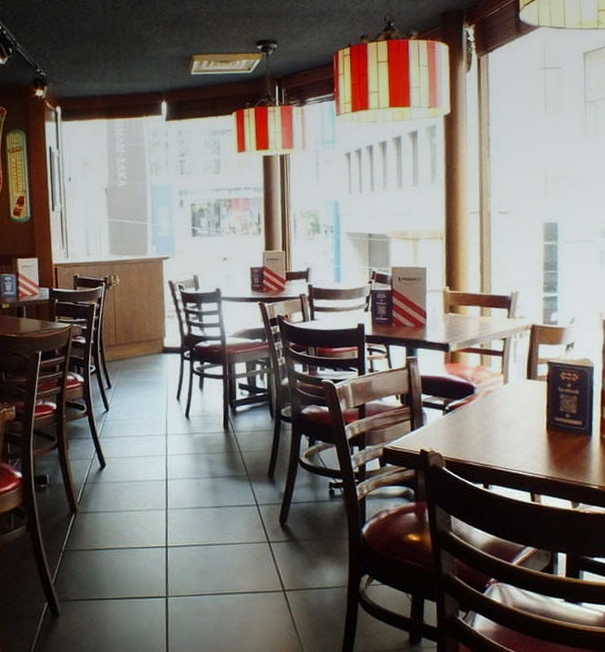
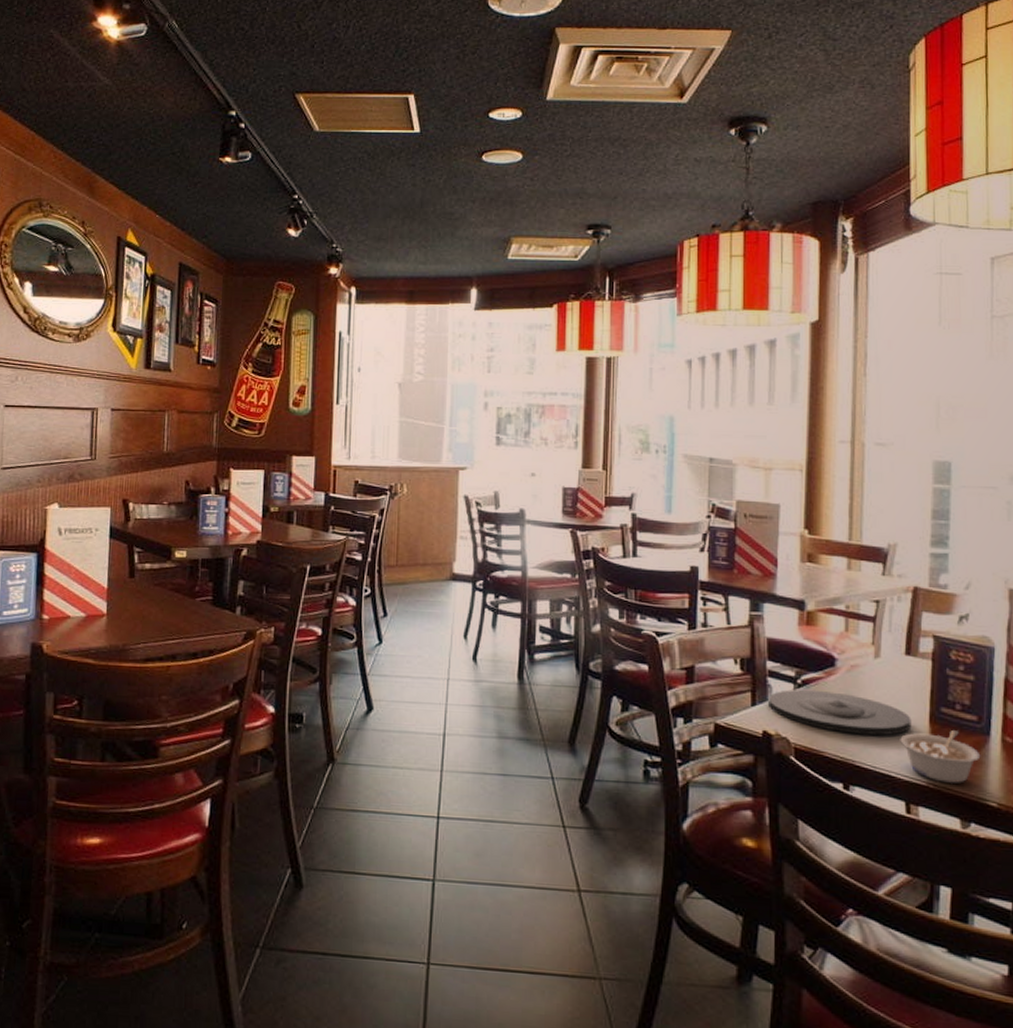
plate: none [424,413,533,445] -> present [768,690,912,736]
legume: none [525,434,585,475] -> present [900,730,981,783]

